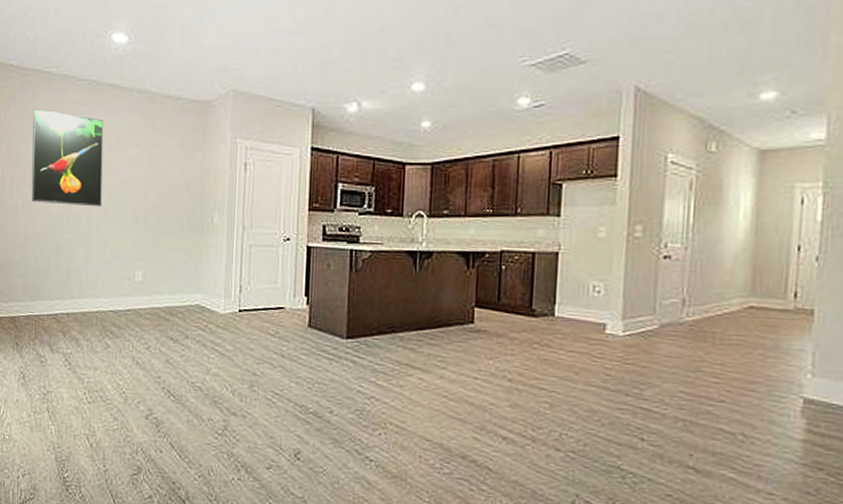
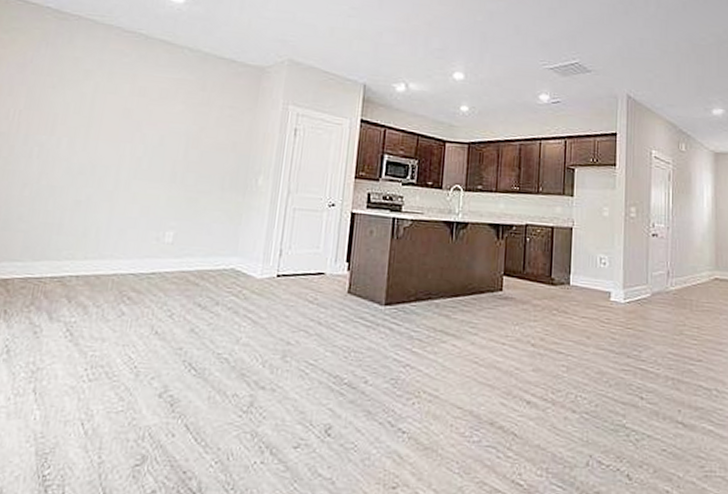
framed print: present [31,107,104,207] -> none [50,53,149,162]

